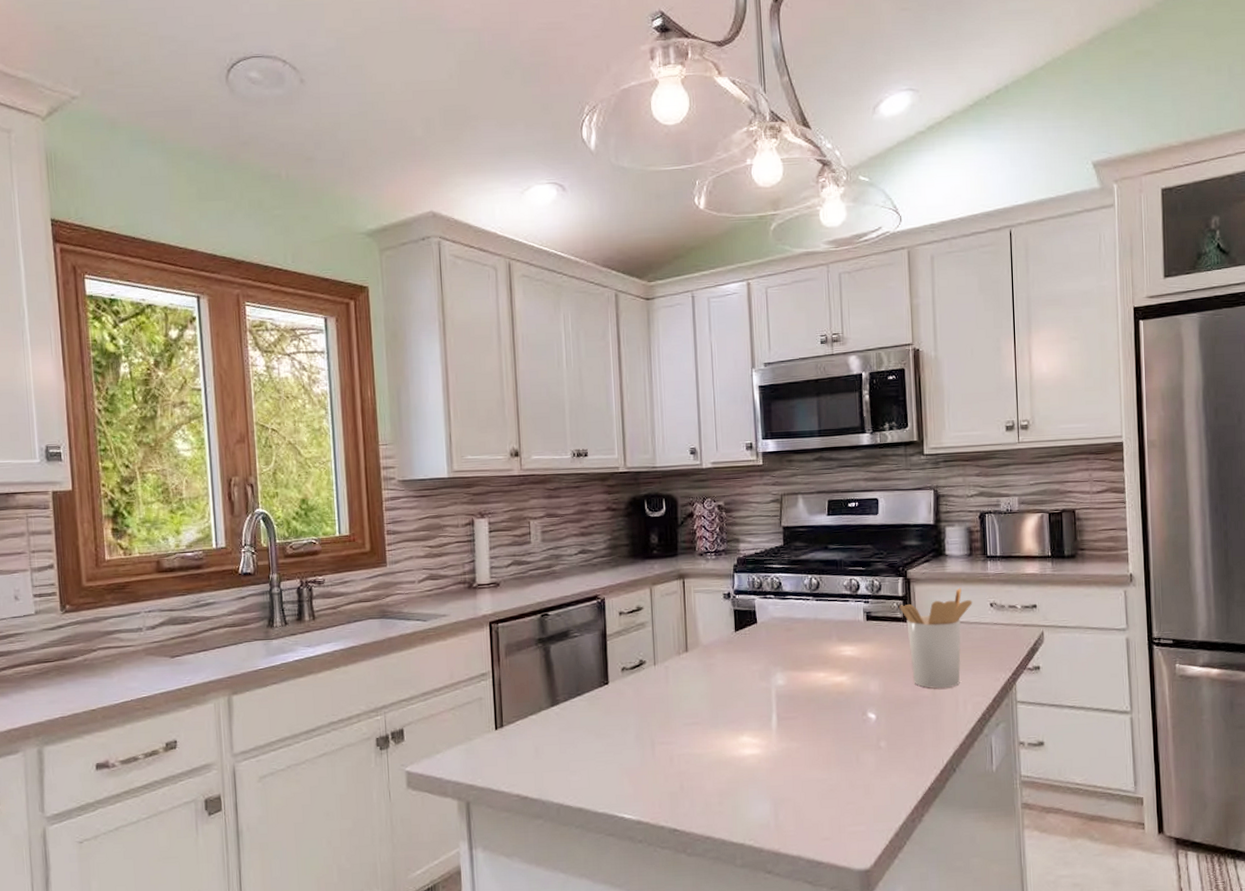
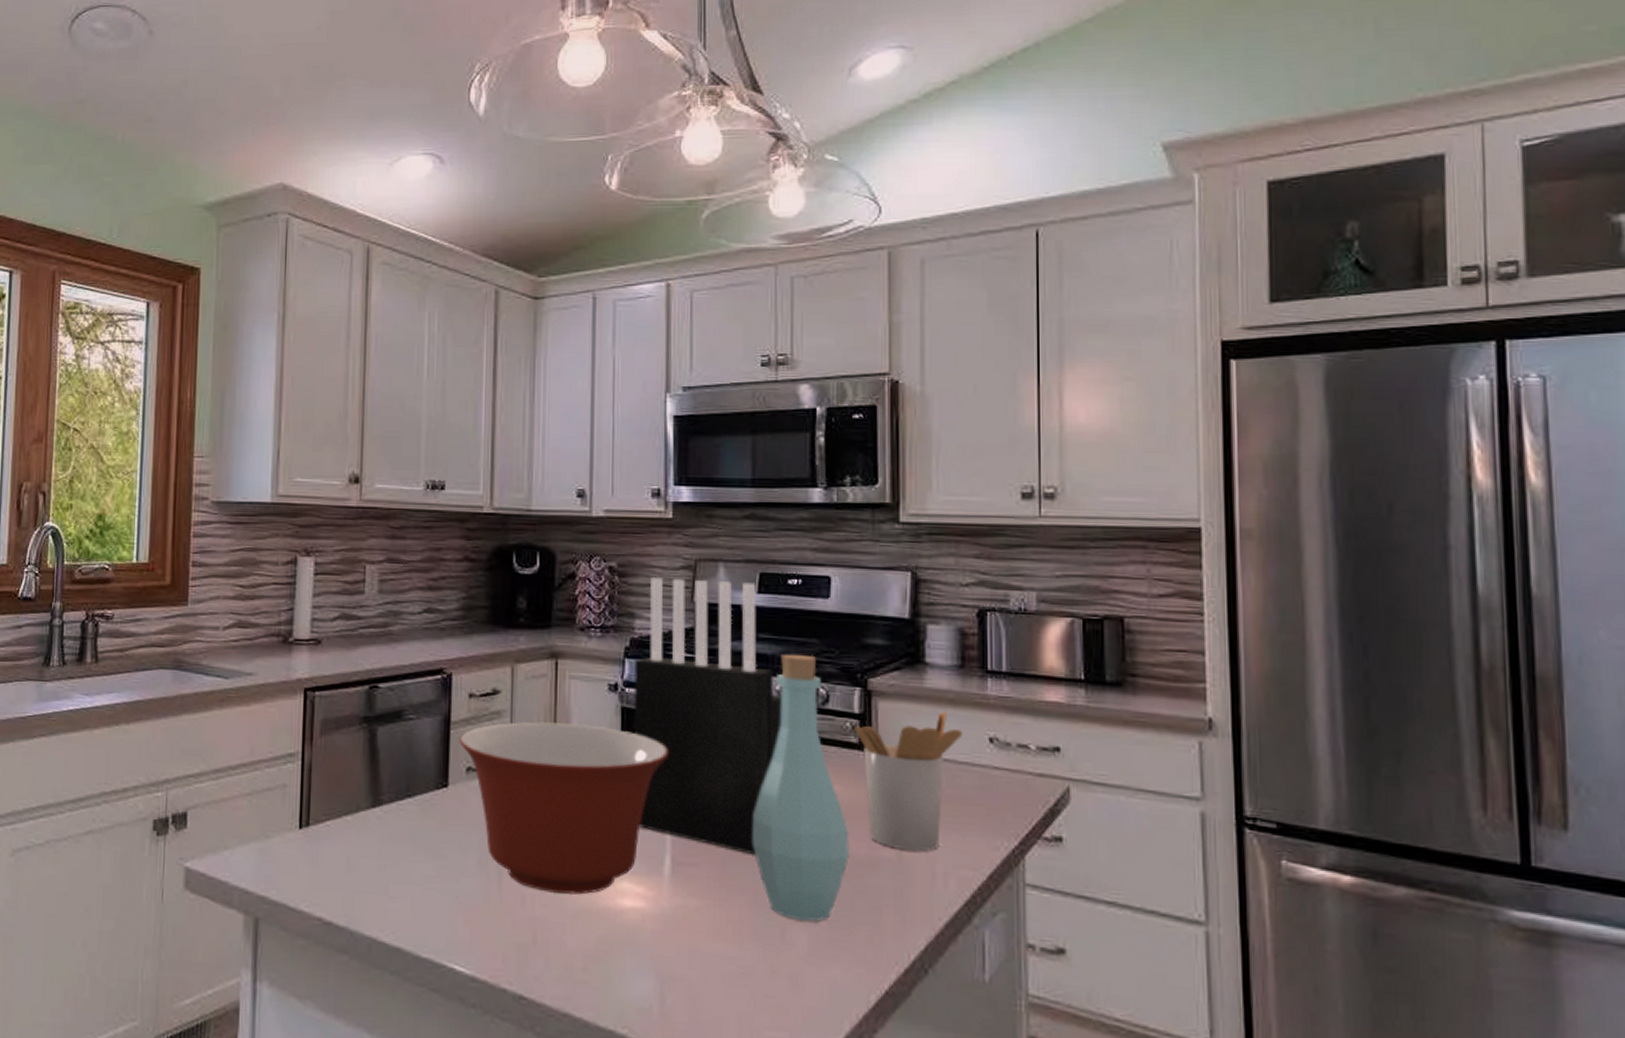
mixing bowl: none [614,626,770,753] -> present [459,722,668,895]
knife block: none [741,508,850,705] -> present [633,577,782,854]
bottle: none [832,557,900,747] -> present [752,653,849,921]

